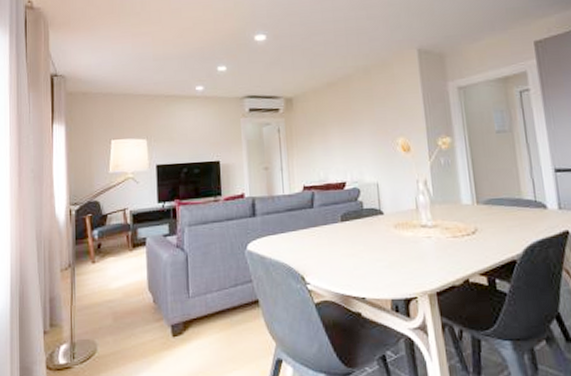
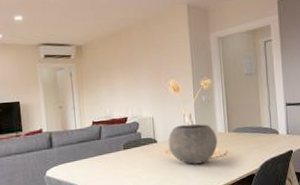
bowl: none [397,192,463,244] -> present [168,123,217,164]

